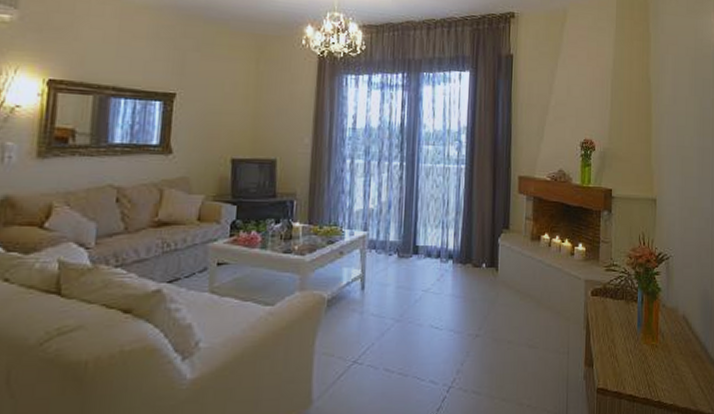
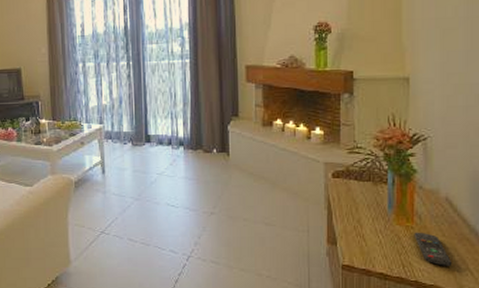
remote control: none [658,350,687,384] -> present [414,232,451,266]

